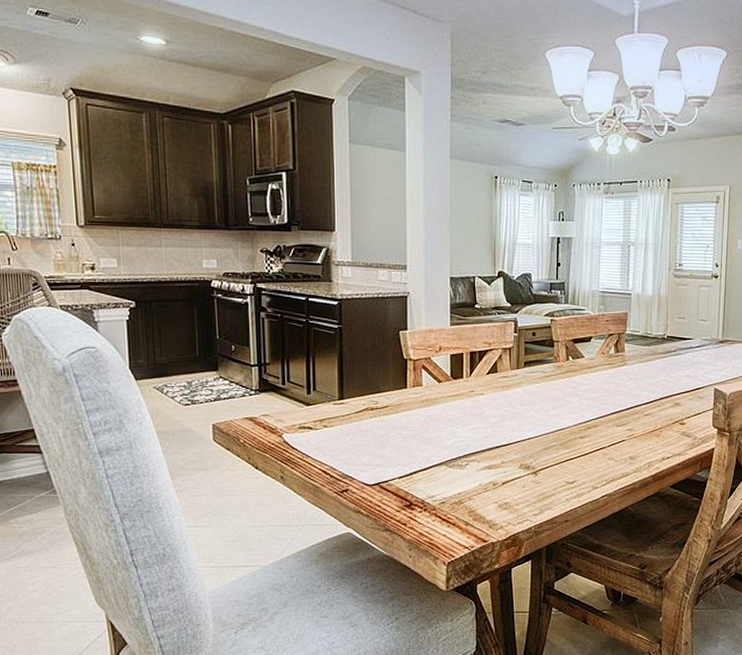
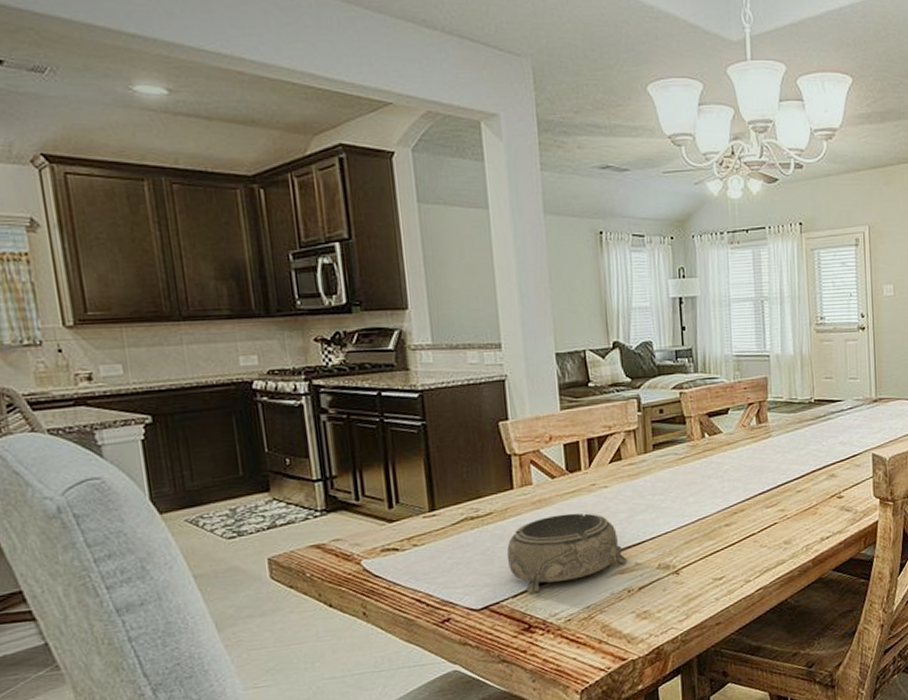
decorative bowl: none [397,413,495,477] -> present [506,513,628,594]

